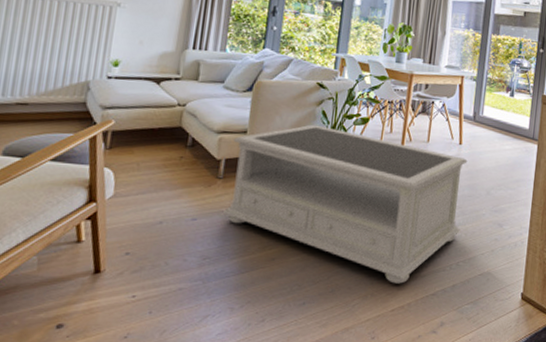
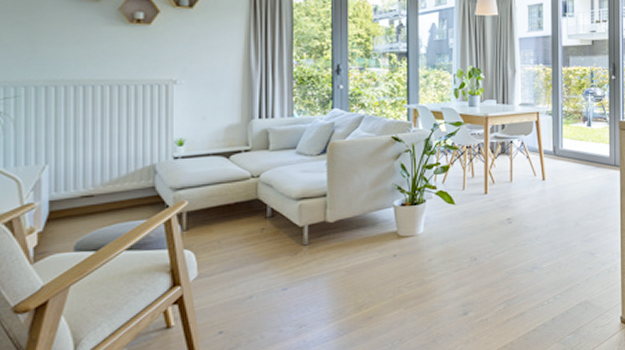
coffee table: present [223,124,468,284] -> none [313,179,553,325]

